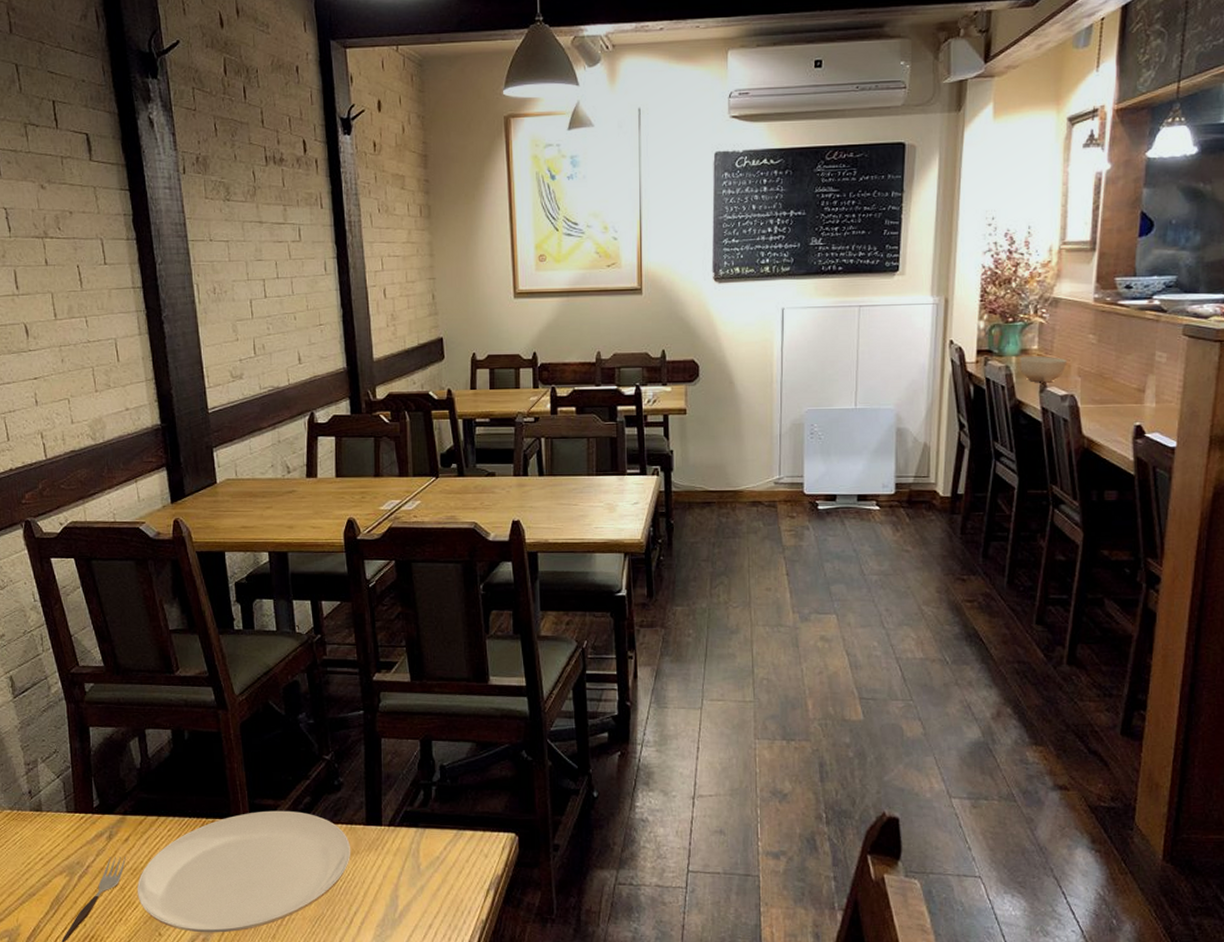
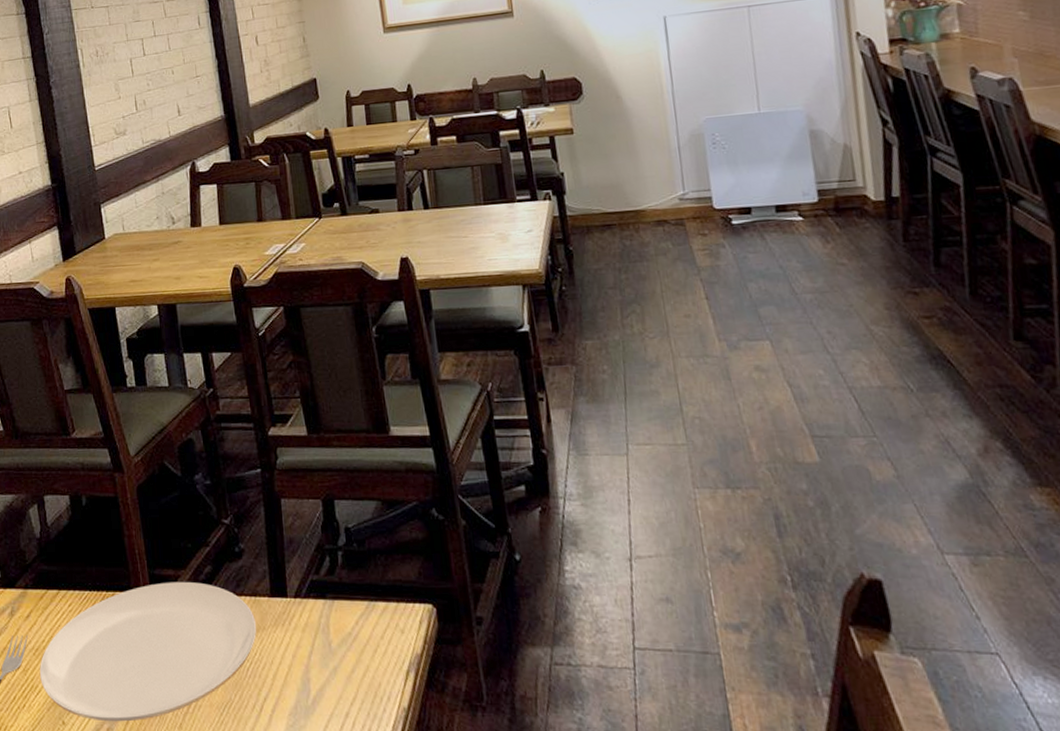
bowl: present [1020,355,1068,383] -> none [941,39,998,69]

